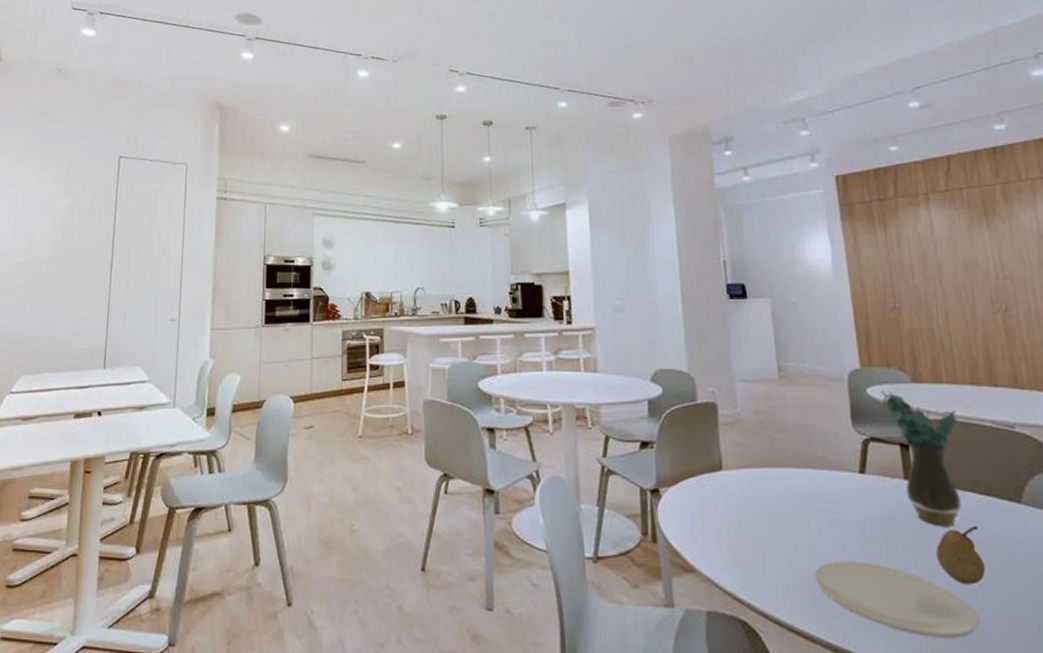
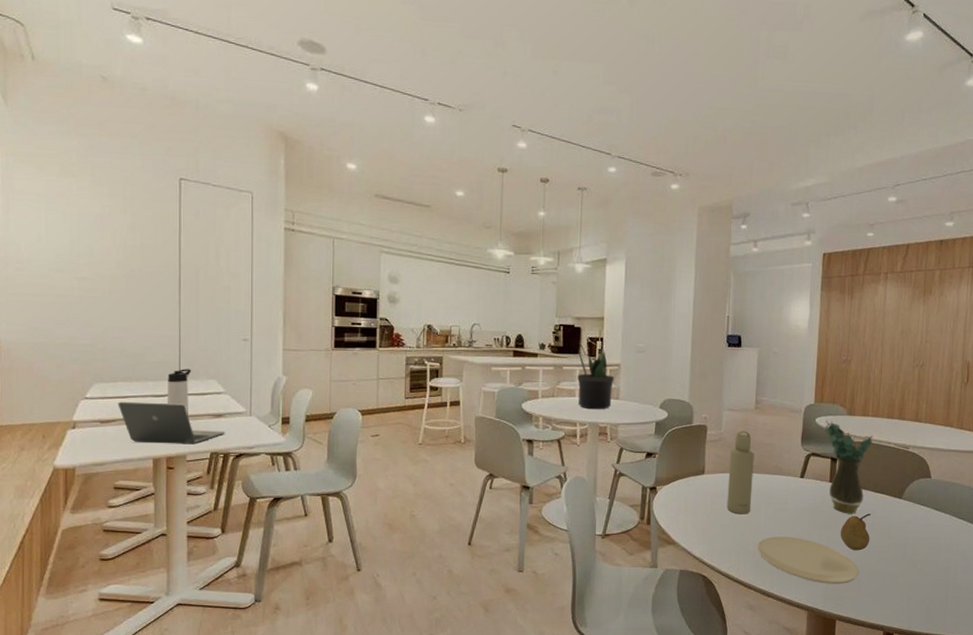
laptop: none [41,395,147,443] -> present [117,401,225,445]
thermos bottle: none [90,355,117,410] -> present [168,369,192,417]
planter: none [540,310,589,387] -> present [577,348,614,410]
bottle: none [754,408,797,528] -> present [726,430,754,515]

